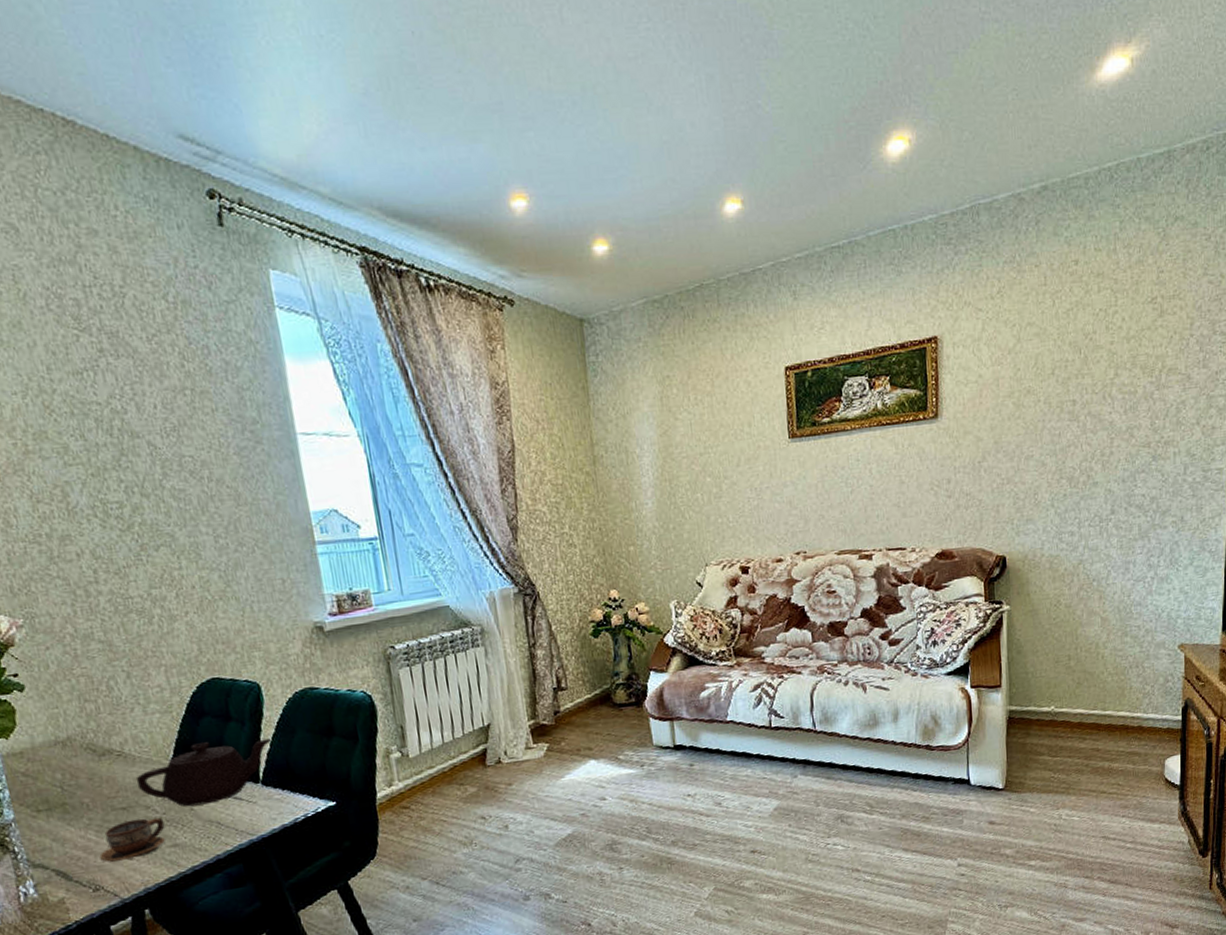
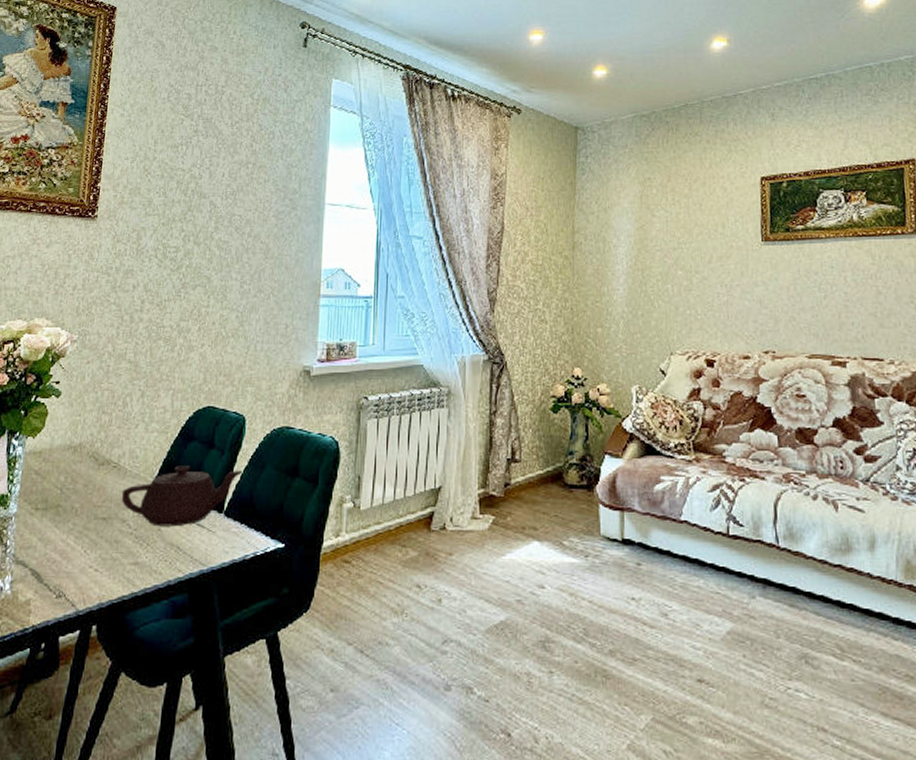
cup: present [99,817,166,863] -> none [71,531,133,570]

